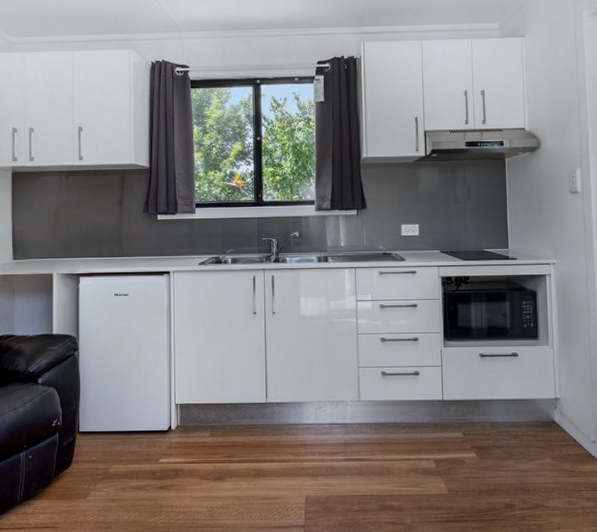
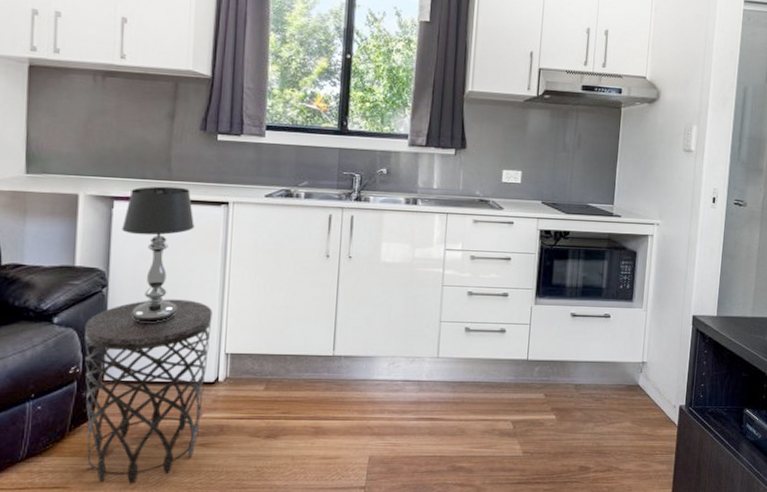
side table: none [63,358,163,524] -> present [85,299,212,484]
table lamp: none [87,262,143,380] -> present [121,186,194,323]

